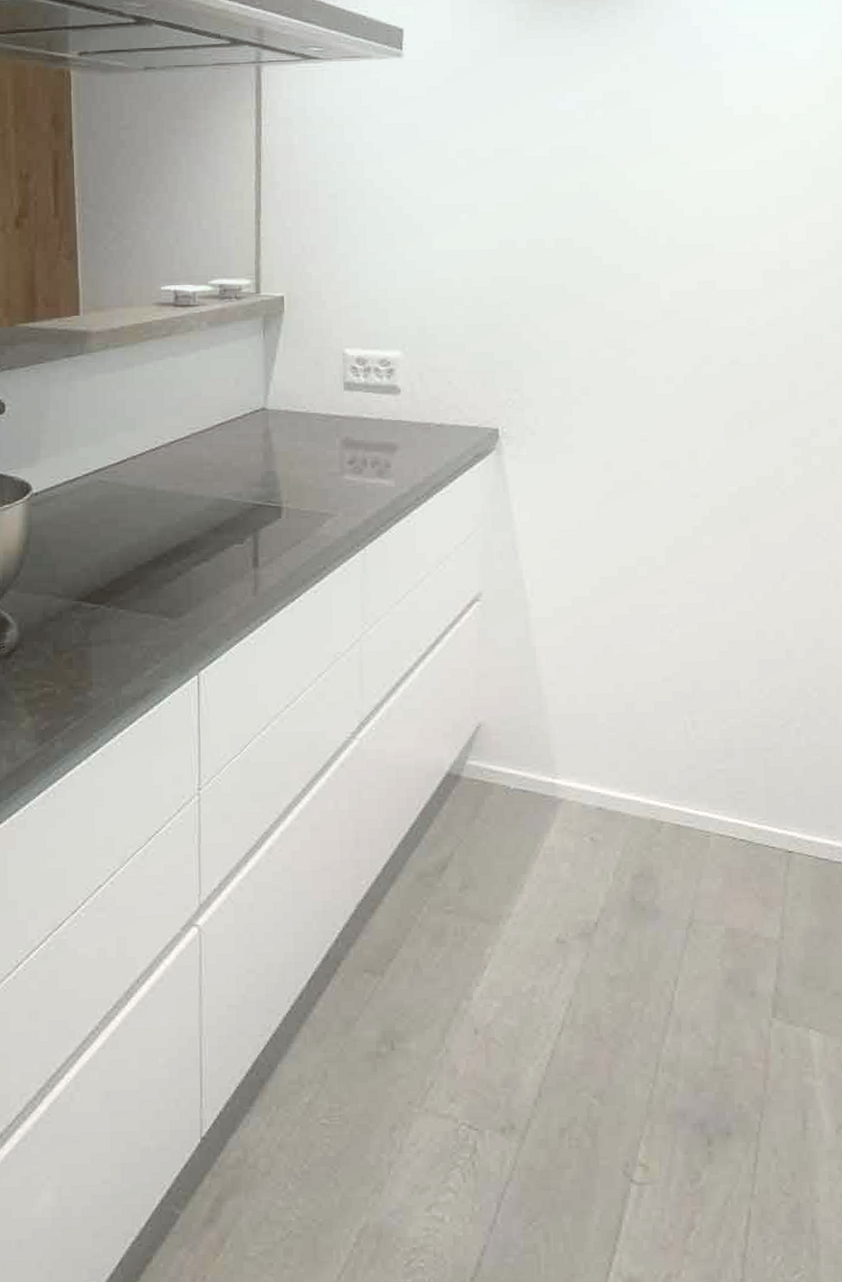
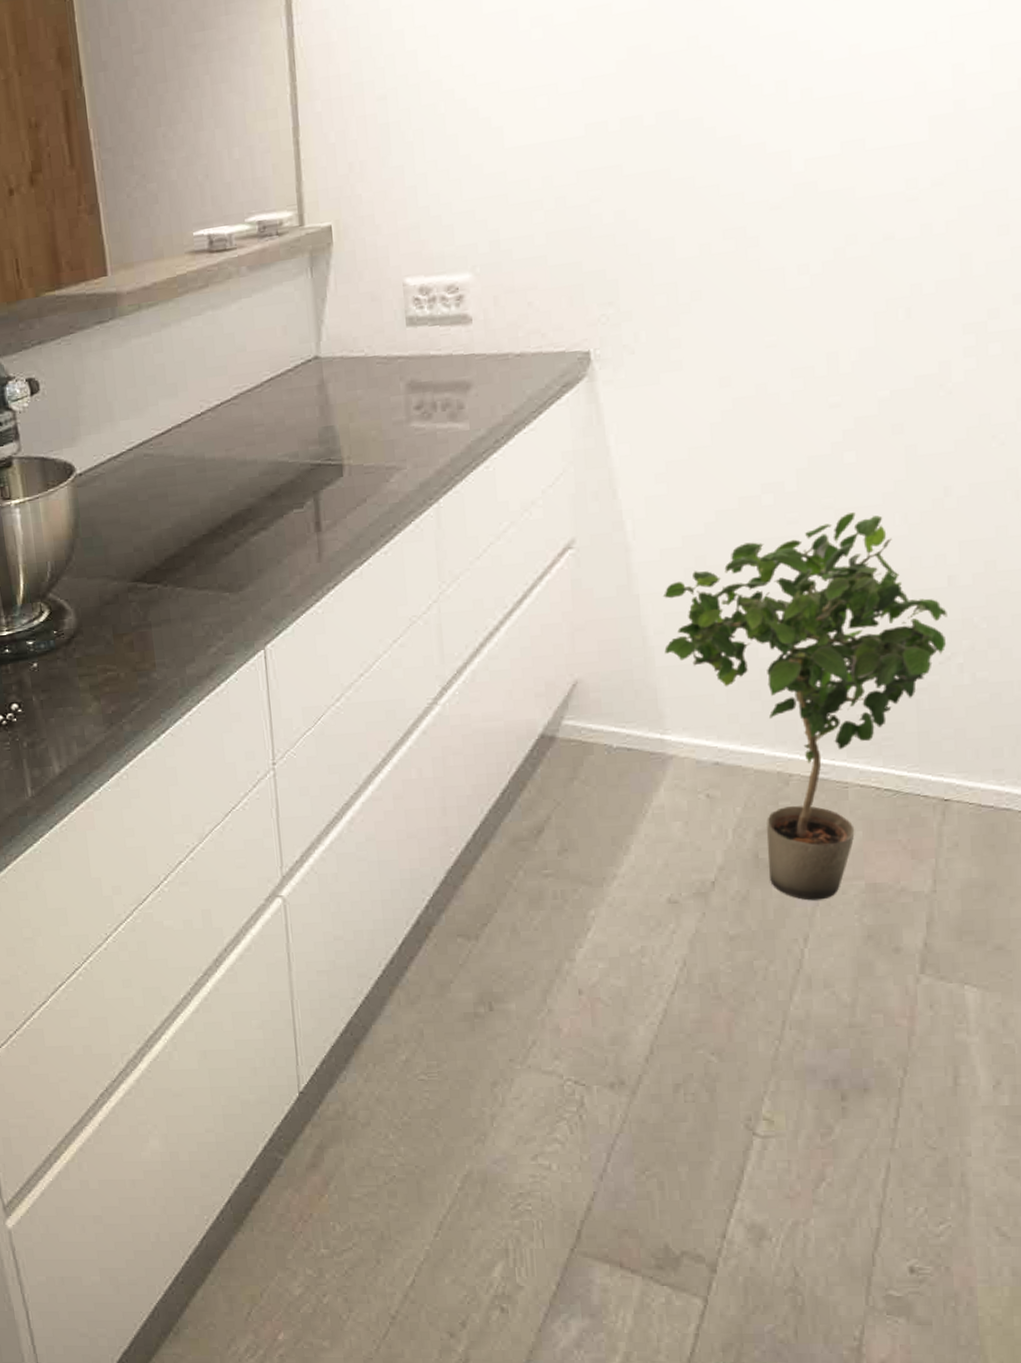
potted plant: none [555,587,787,944] -> present [662,511,947,900]

